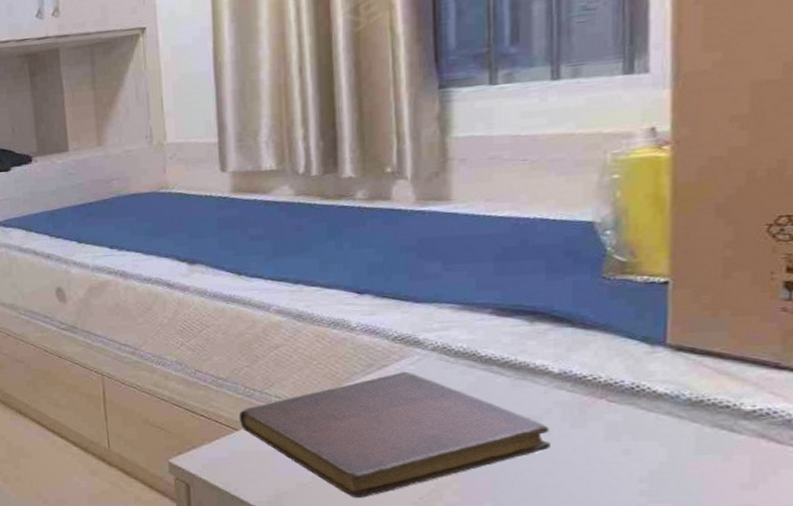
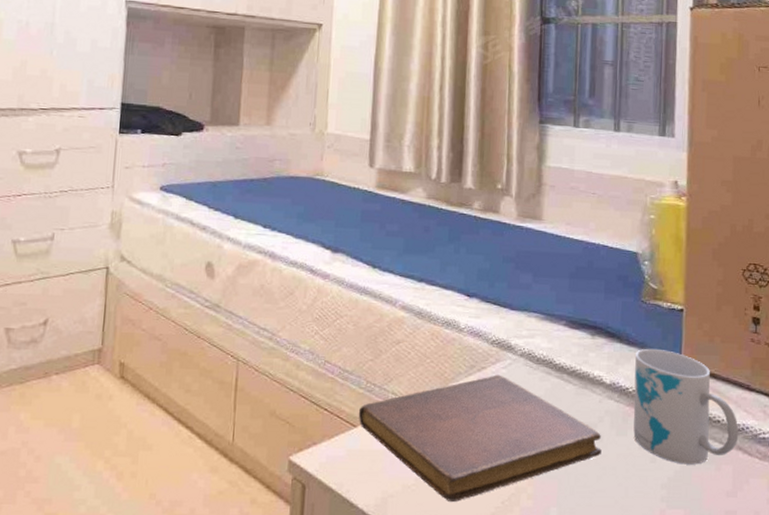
mug: none [595,330,761,456] -> present [633,348,739,465]

